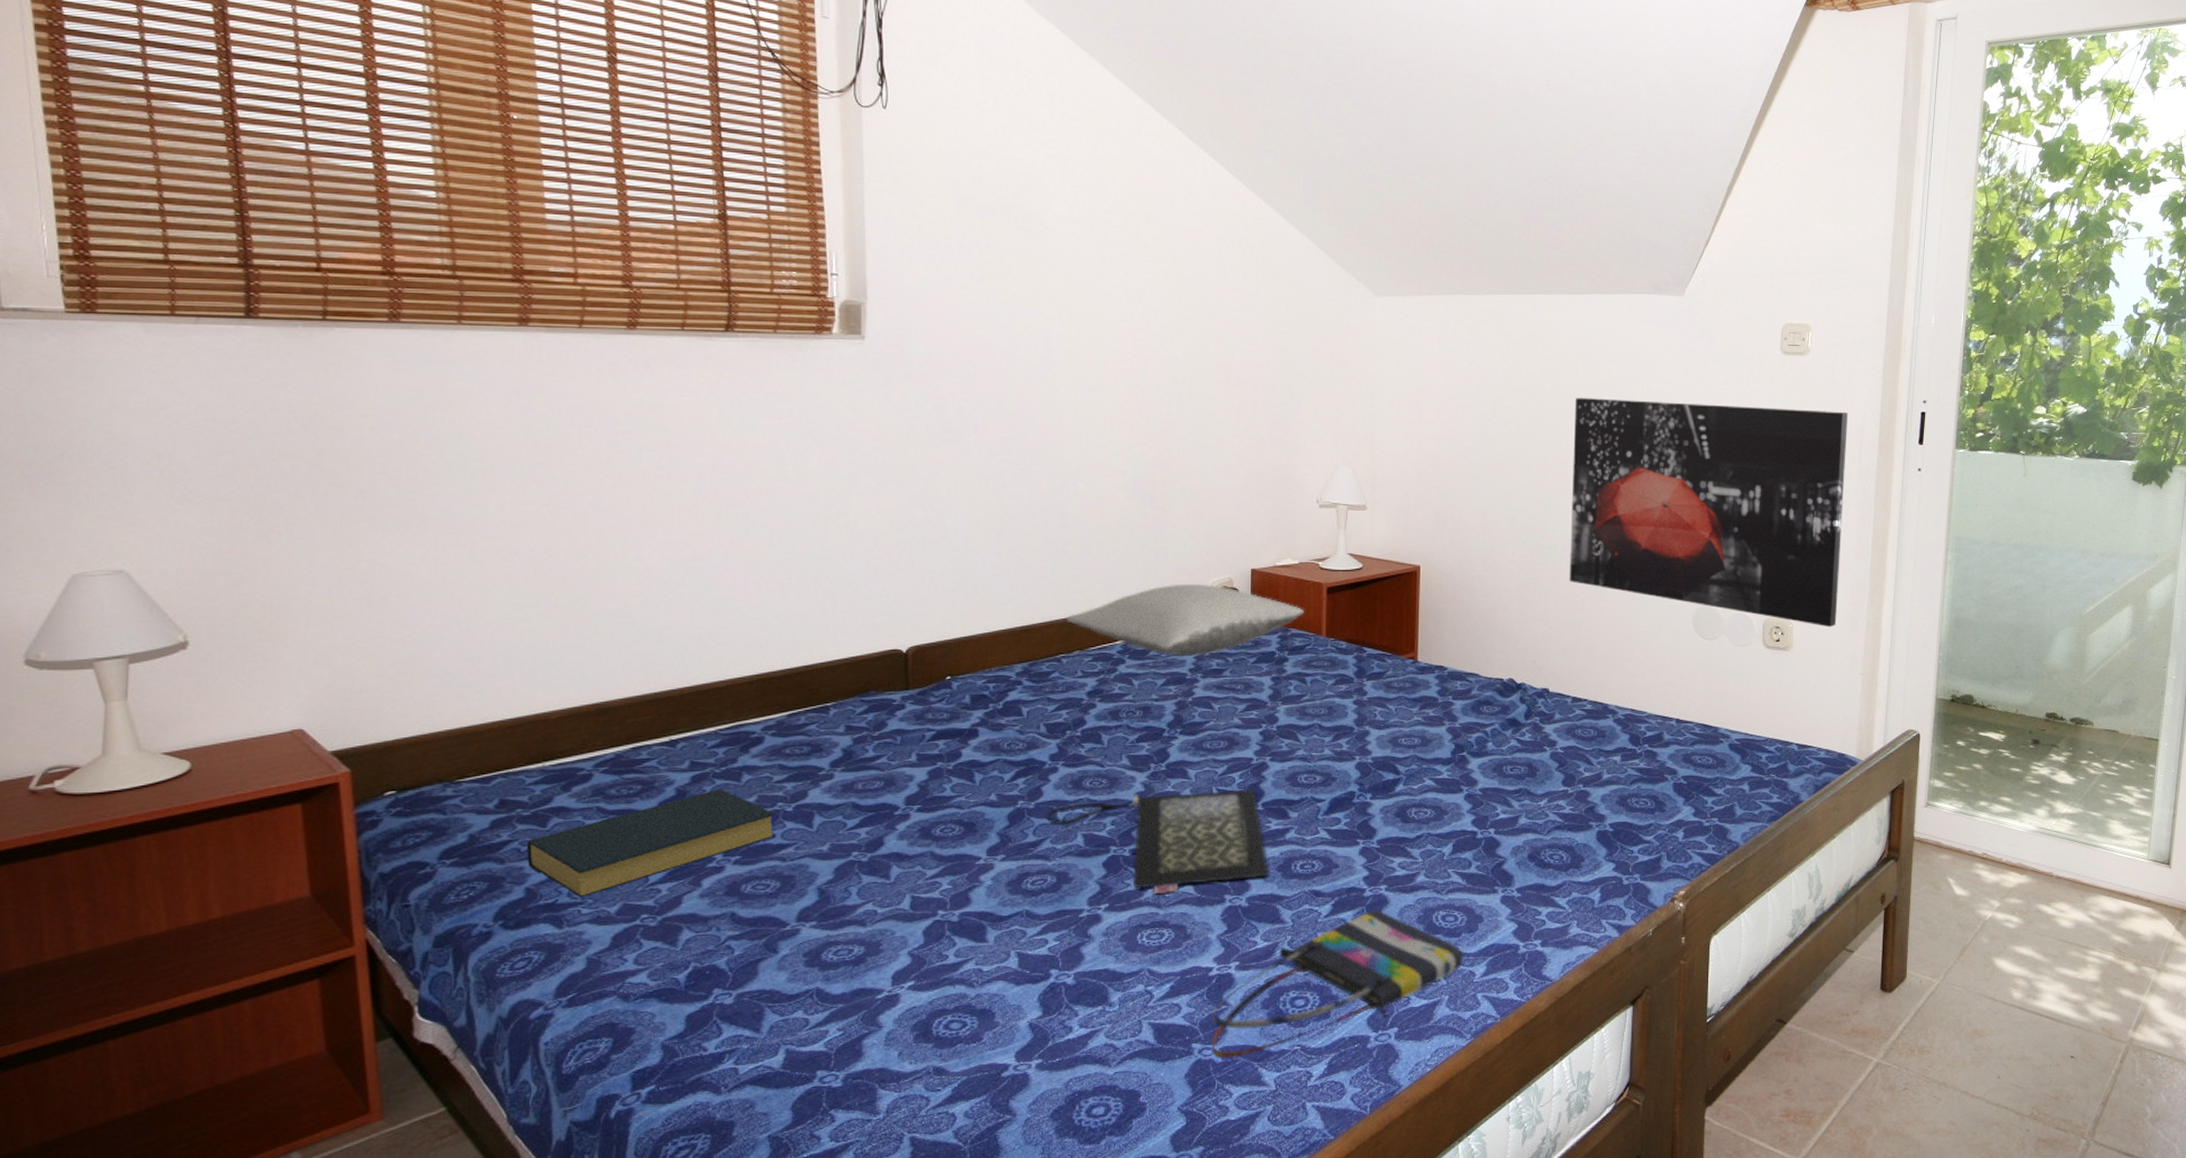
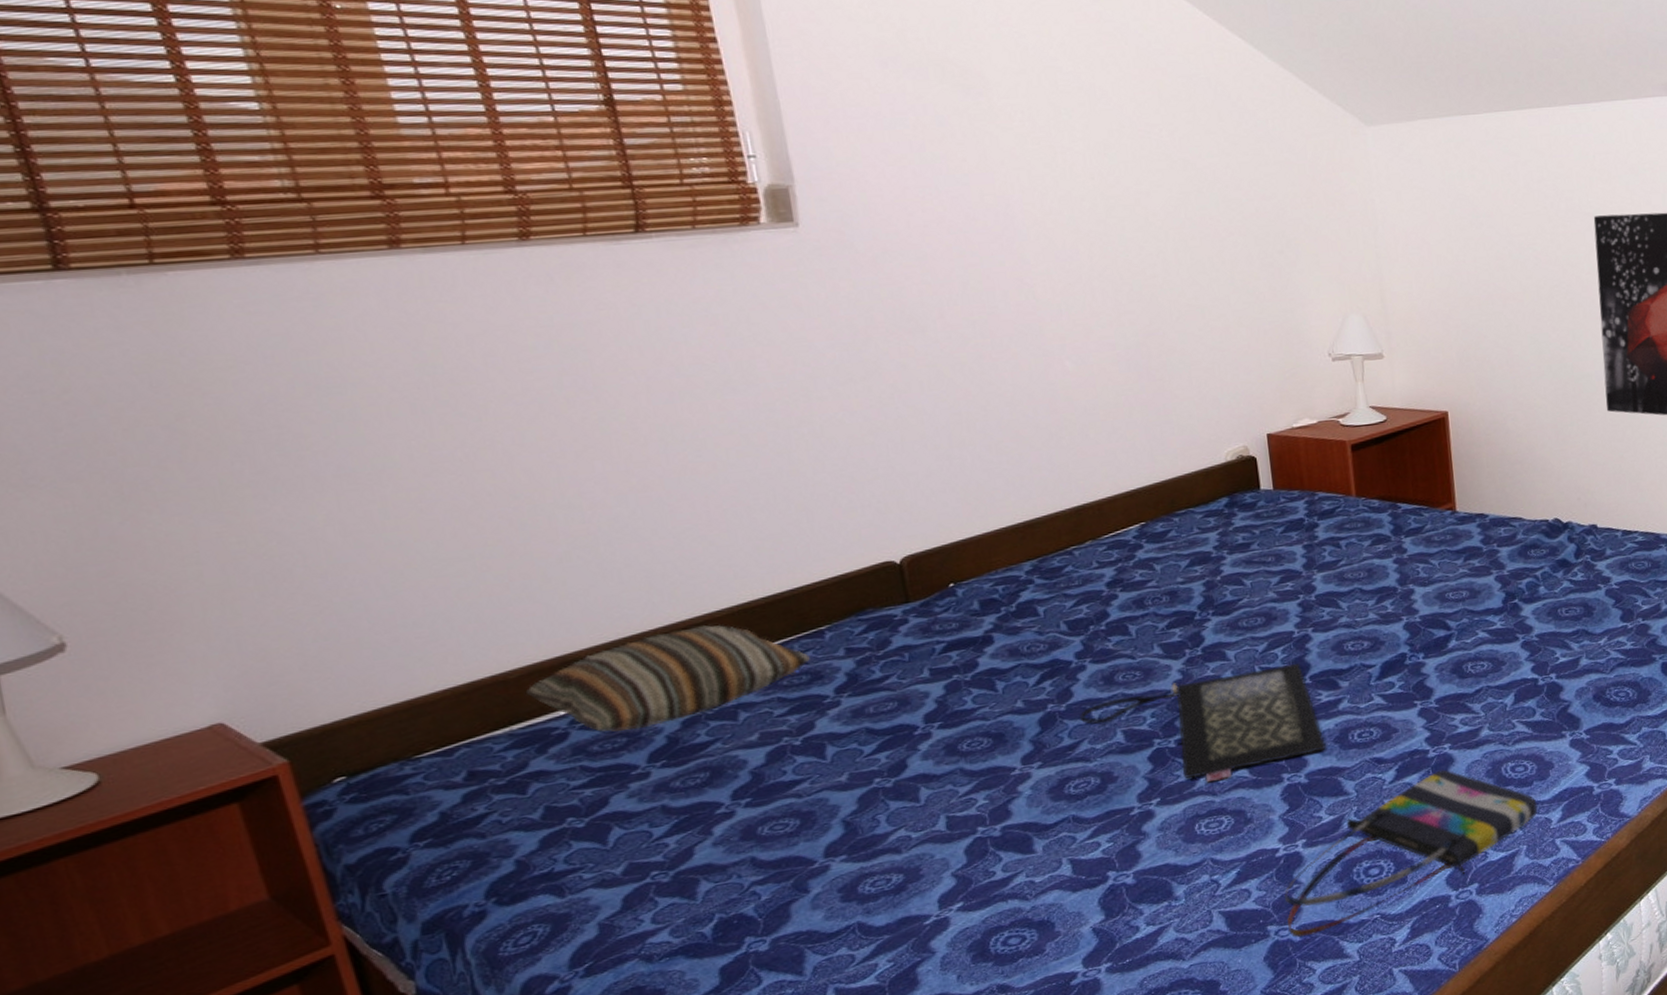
hardback book: present [526,789,776,898] -> none [507,730,785,864]
pillow: none [563,690,813,779] -> present [526,625,810,732]
pillow: present [1066,583,1305,656] -> none [1071,455,1330,535]

